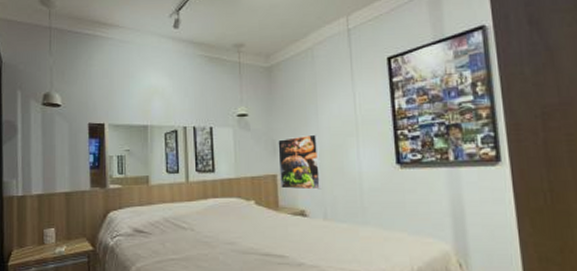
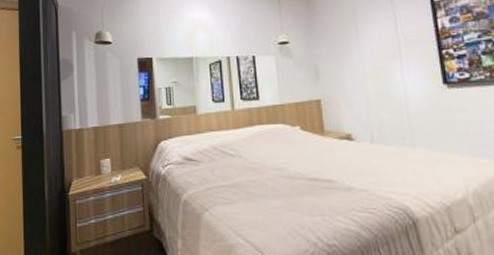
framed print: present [278,134,322,190] -> none [320,57,367,114]

